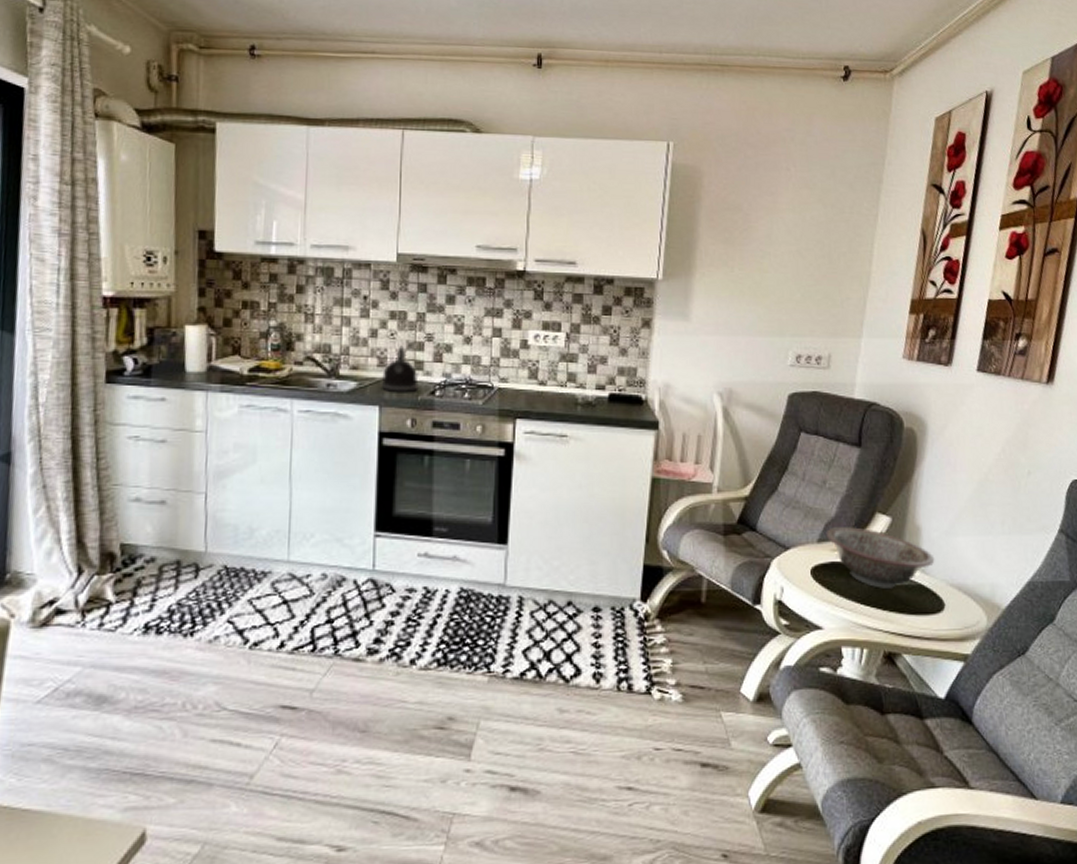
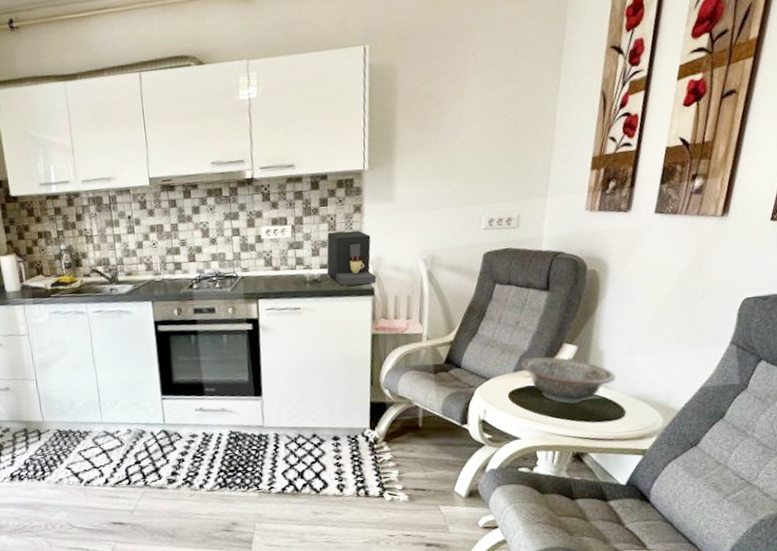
kettle: present [381,345,419,393] -> none [150,252,180,290]
coffee maker: none [604,347,663,416] -> present [327,230,377,286]

